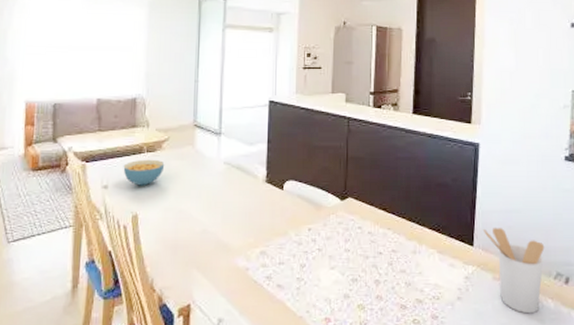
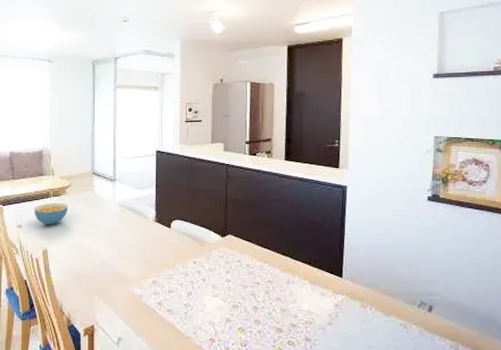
utensil holder: present [482,228,545,314] -> none [351,262,409,338]

